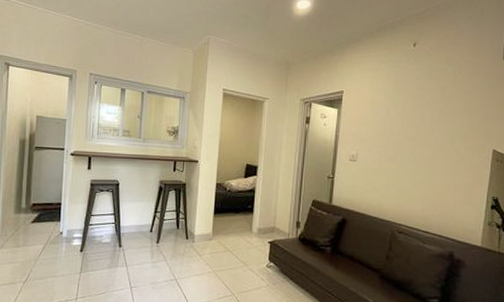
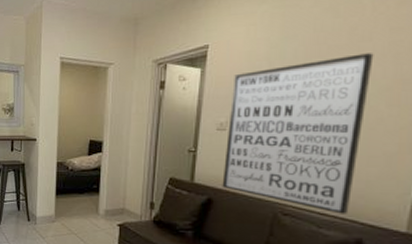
wall art: none [353,108,456,232] -> present [222,53,374,214]

